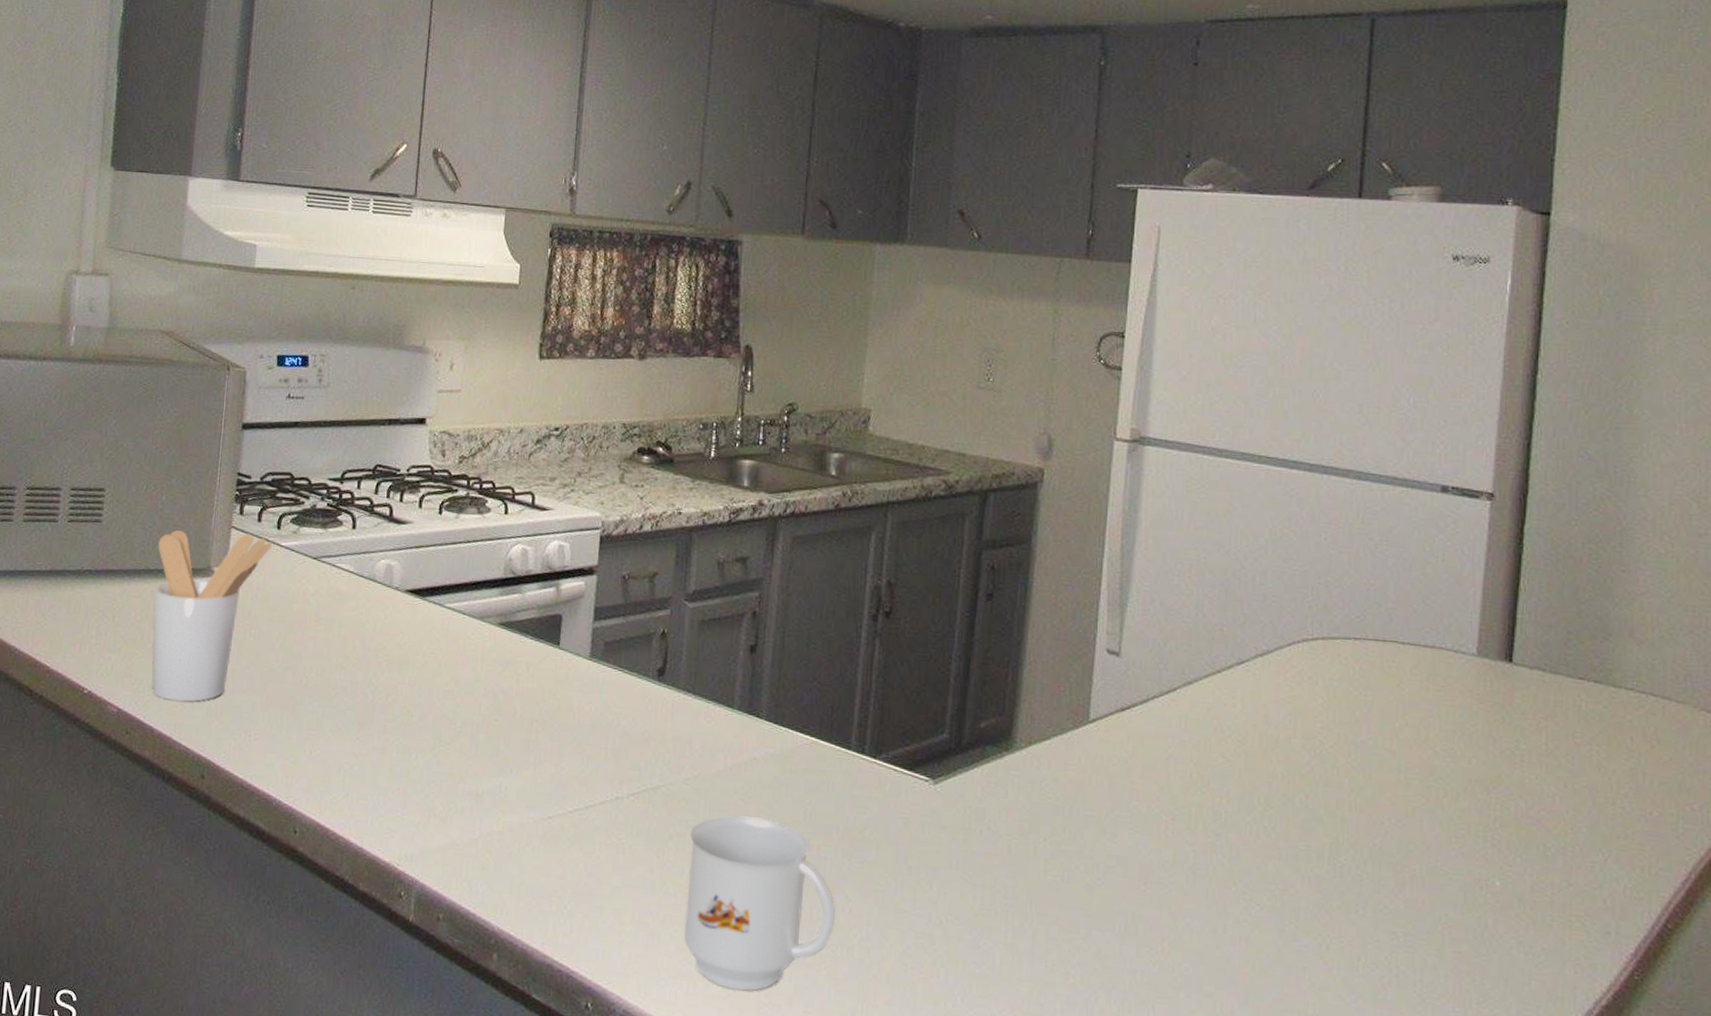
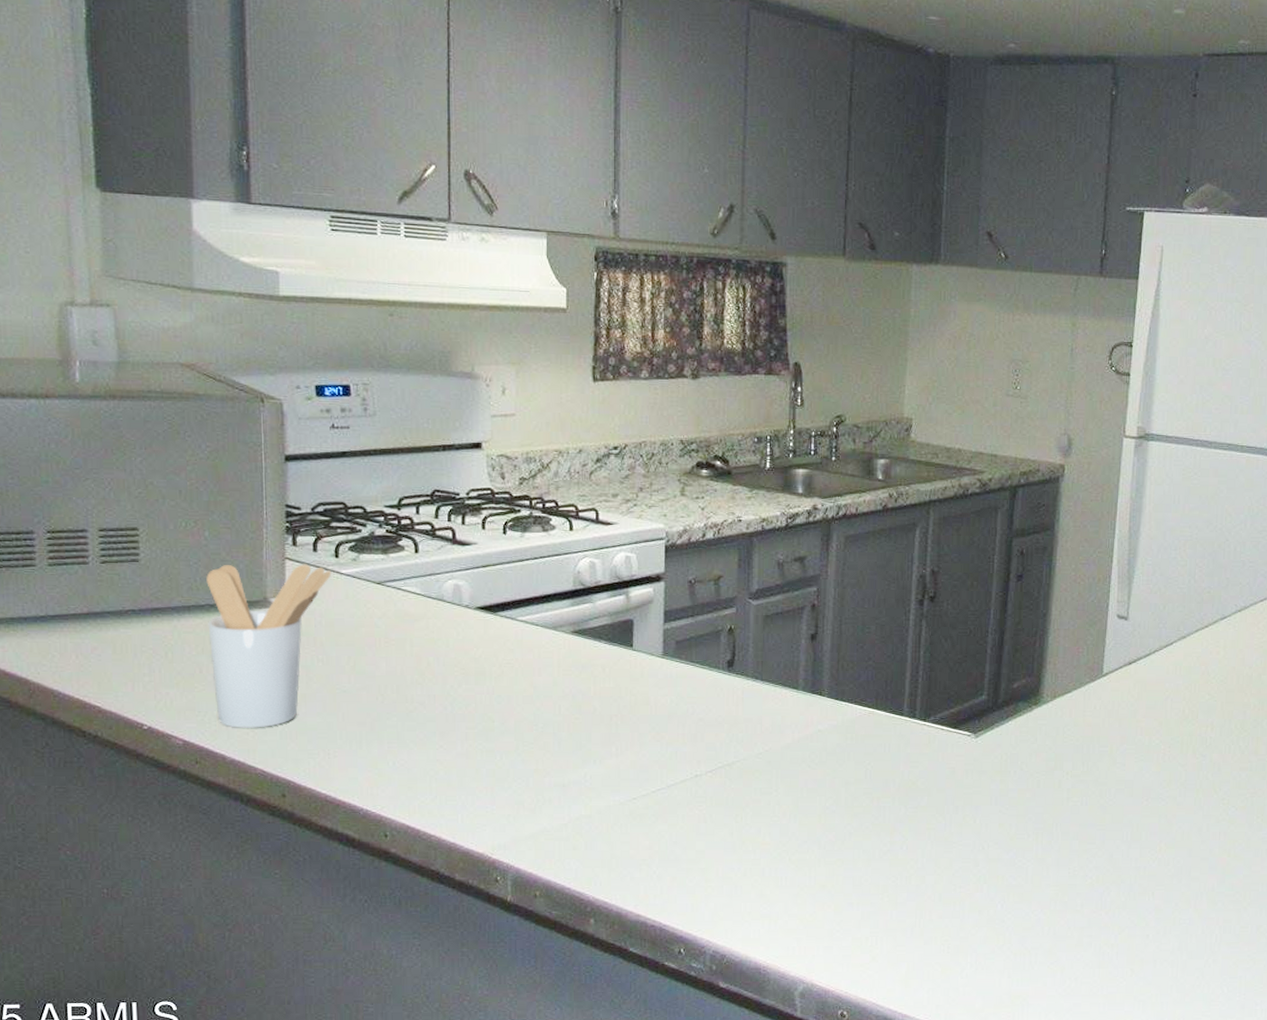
mug: present [684,815,835,991] -> none [763,780,894,922]

